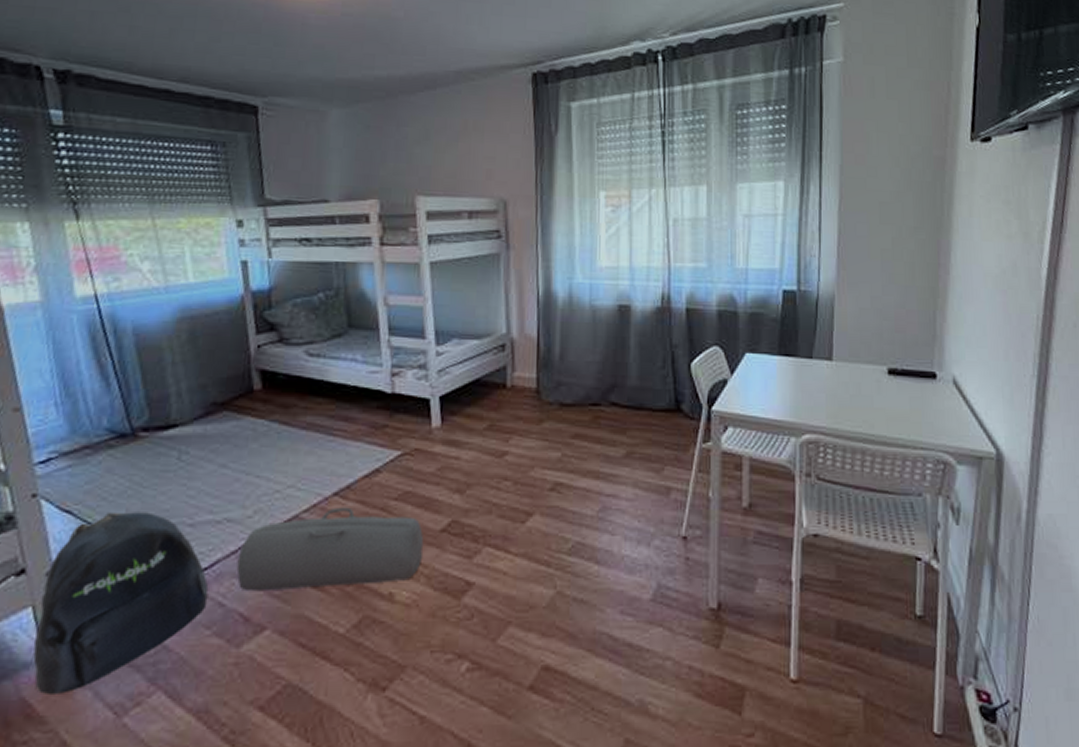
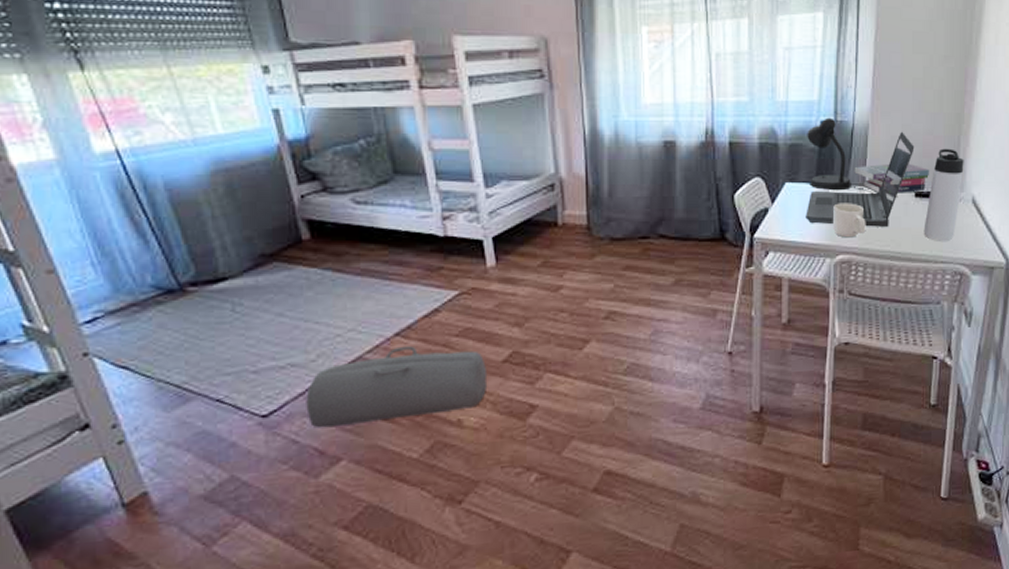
backpack: present [33,512,209,694] -> none [111,362,281,533]
desk lamp: none [768,286,870,374] -> present [807,117,899,198]
laptop computer: none [768,303,886,406] -> present [805,131,915,227]
mug: none [796,377,835,416] -> present [832,203,866,238]
books: none [820,337,904,370] -> present [854,163,930,194]
thermos bottle: none [899,323,942,426] -> present [923,148,964,243]

